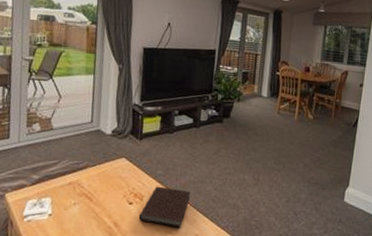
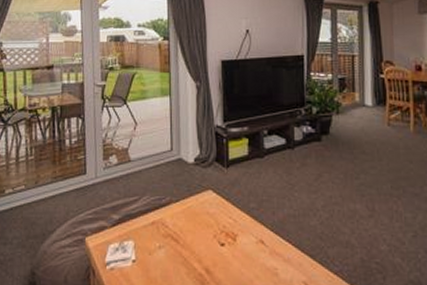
notebook: present [138,186,190,229] -> none [233,222,291,275]

